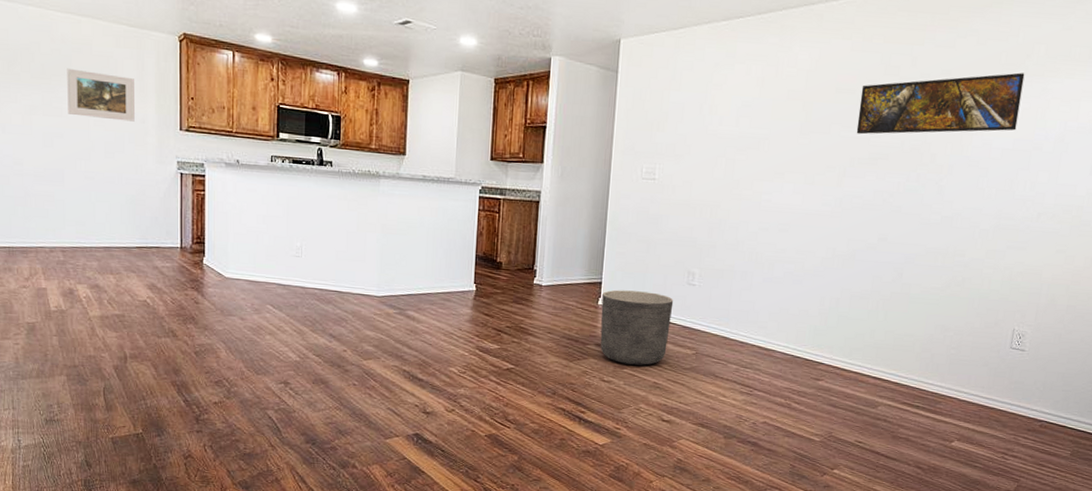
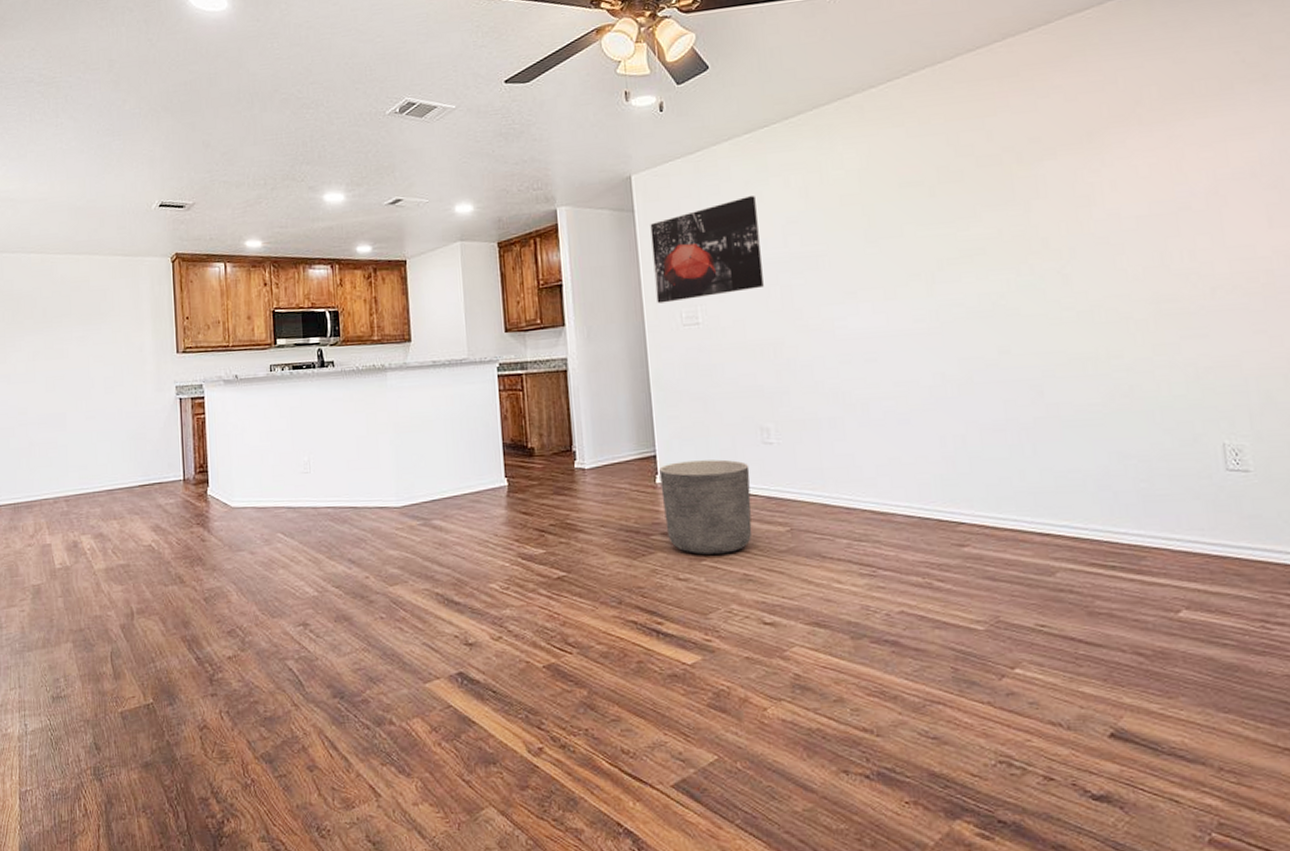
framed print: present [67,68,135,122] -> none [67,307,132,355]
wall art: none [624,77,721,158] -> present [650,196,764,304]
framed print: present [856,72,1025,135] -> none [930,123,1148,231]

